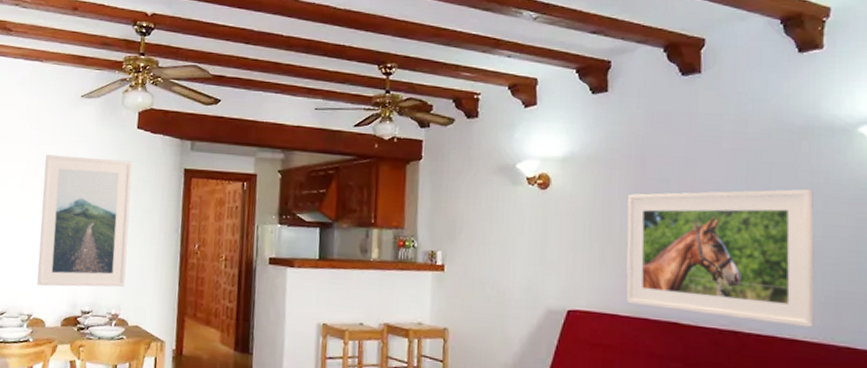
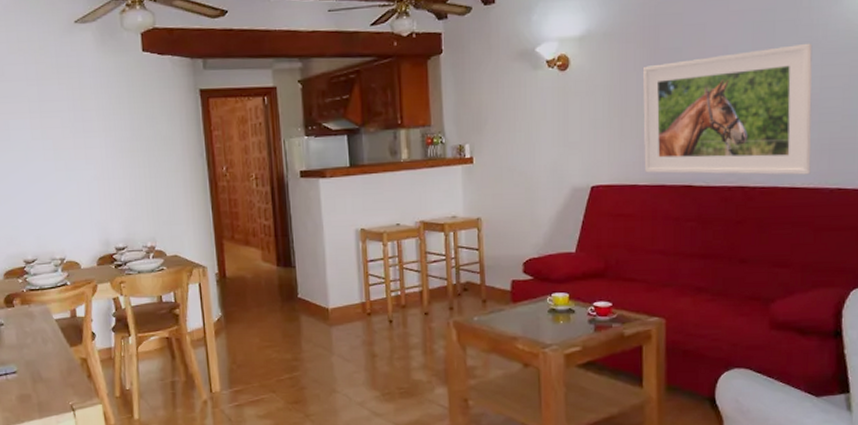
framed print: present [37,154,133,287] -> none [48,87,157,229]

